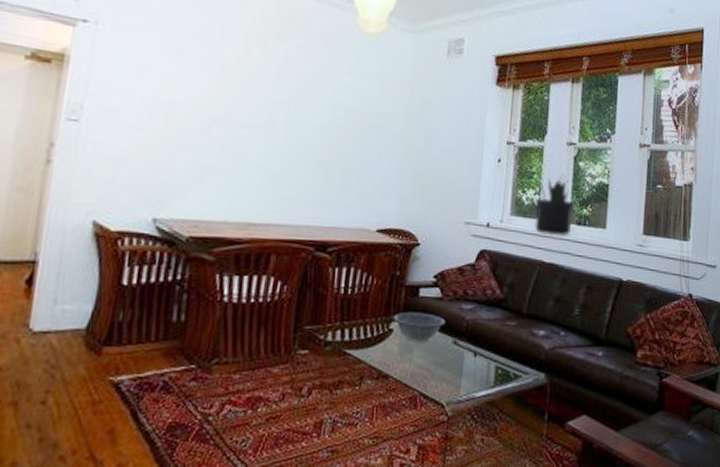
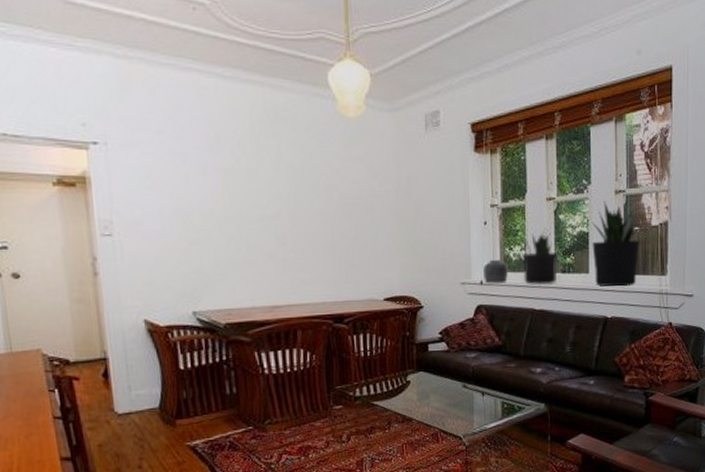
decorative bowl: present [393,312,445,343] -> none [409,364,454,390]
vase: none [490,200,519,229] -> present [482,259,508,284]
planter: none [611,154,663,249] -> present [592,201,640,288]

